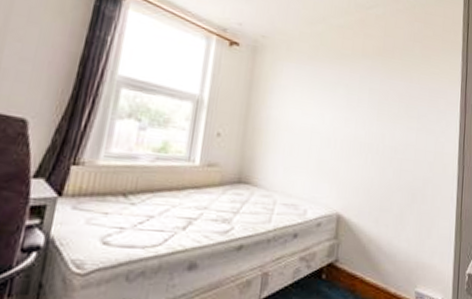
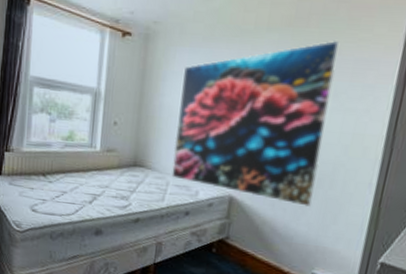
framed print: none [279,71,418,223] -> present [171,39,340,208]

